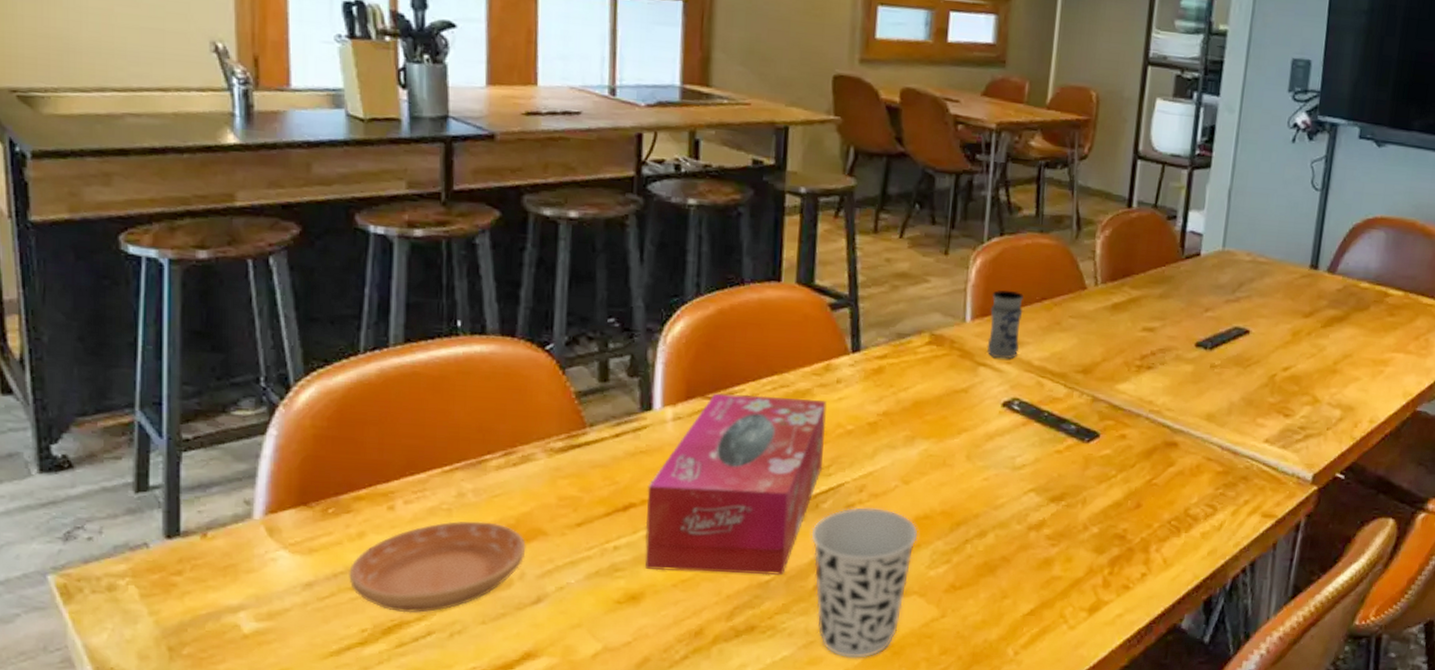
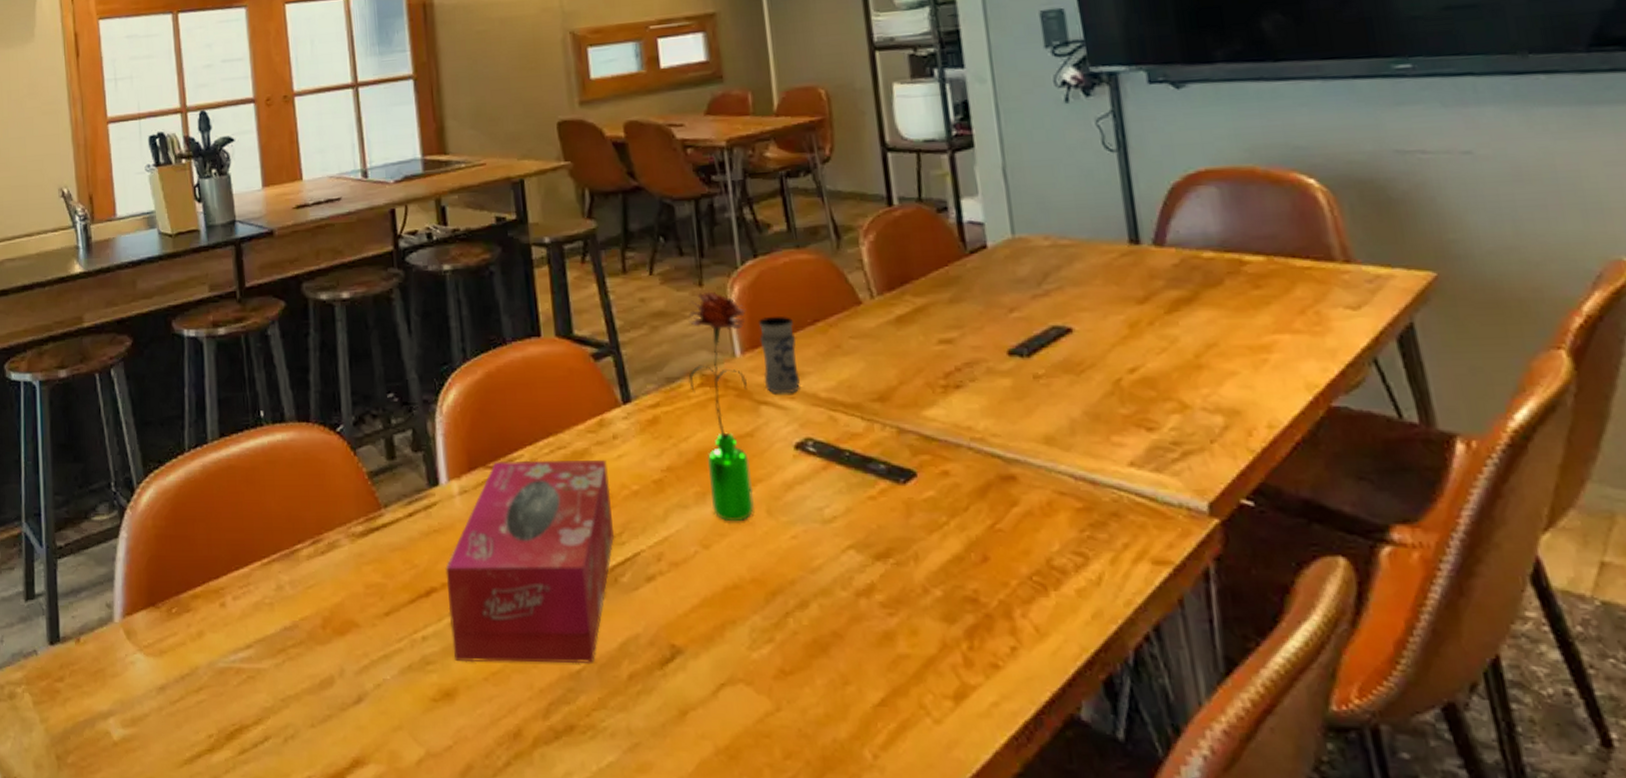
saucer: present [349,521,526,613] -> none [193,615,343,717]
cup: present [811,507,919,658] -> none [615,579,731,764]
flower: none [918,260,984,463] -> present [688,291,755,522]

